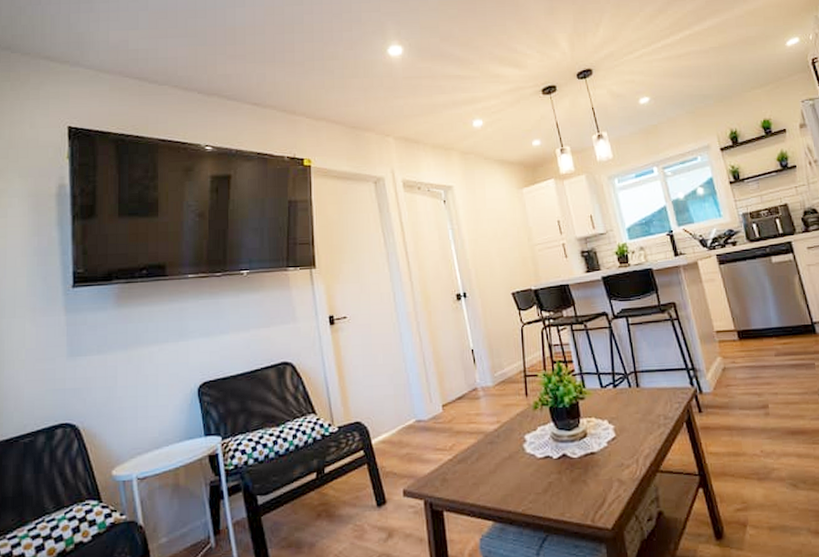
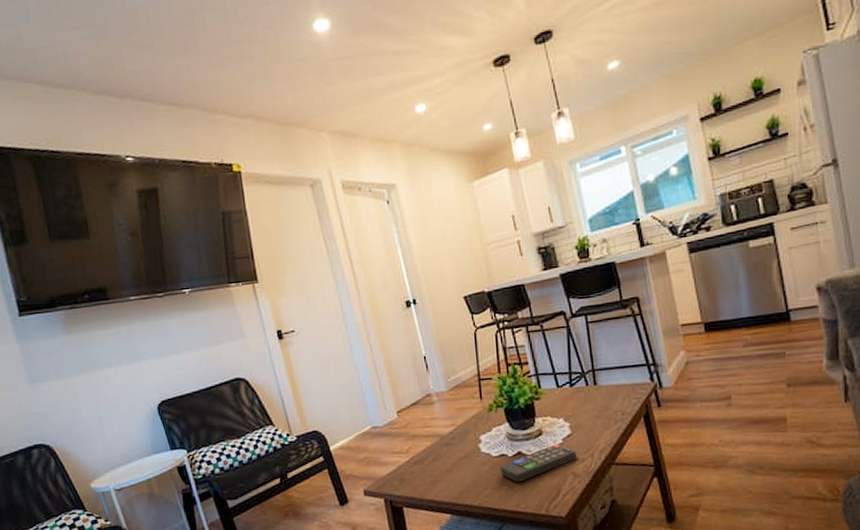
remote control: none [544,447,623,487] -> present [499,444,578,482]

